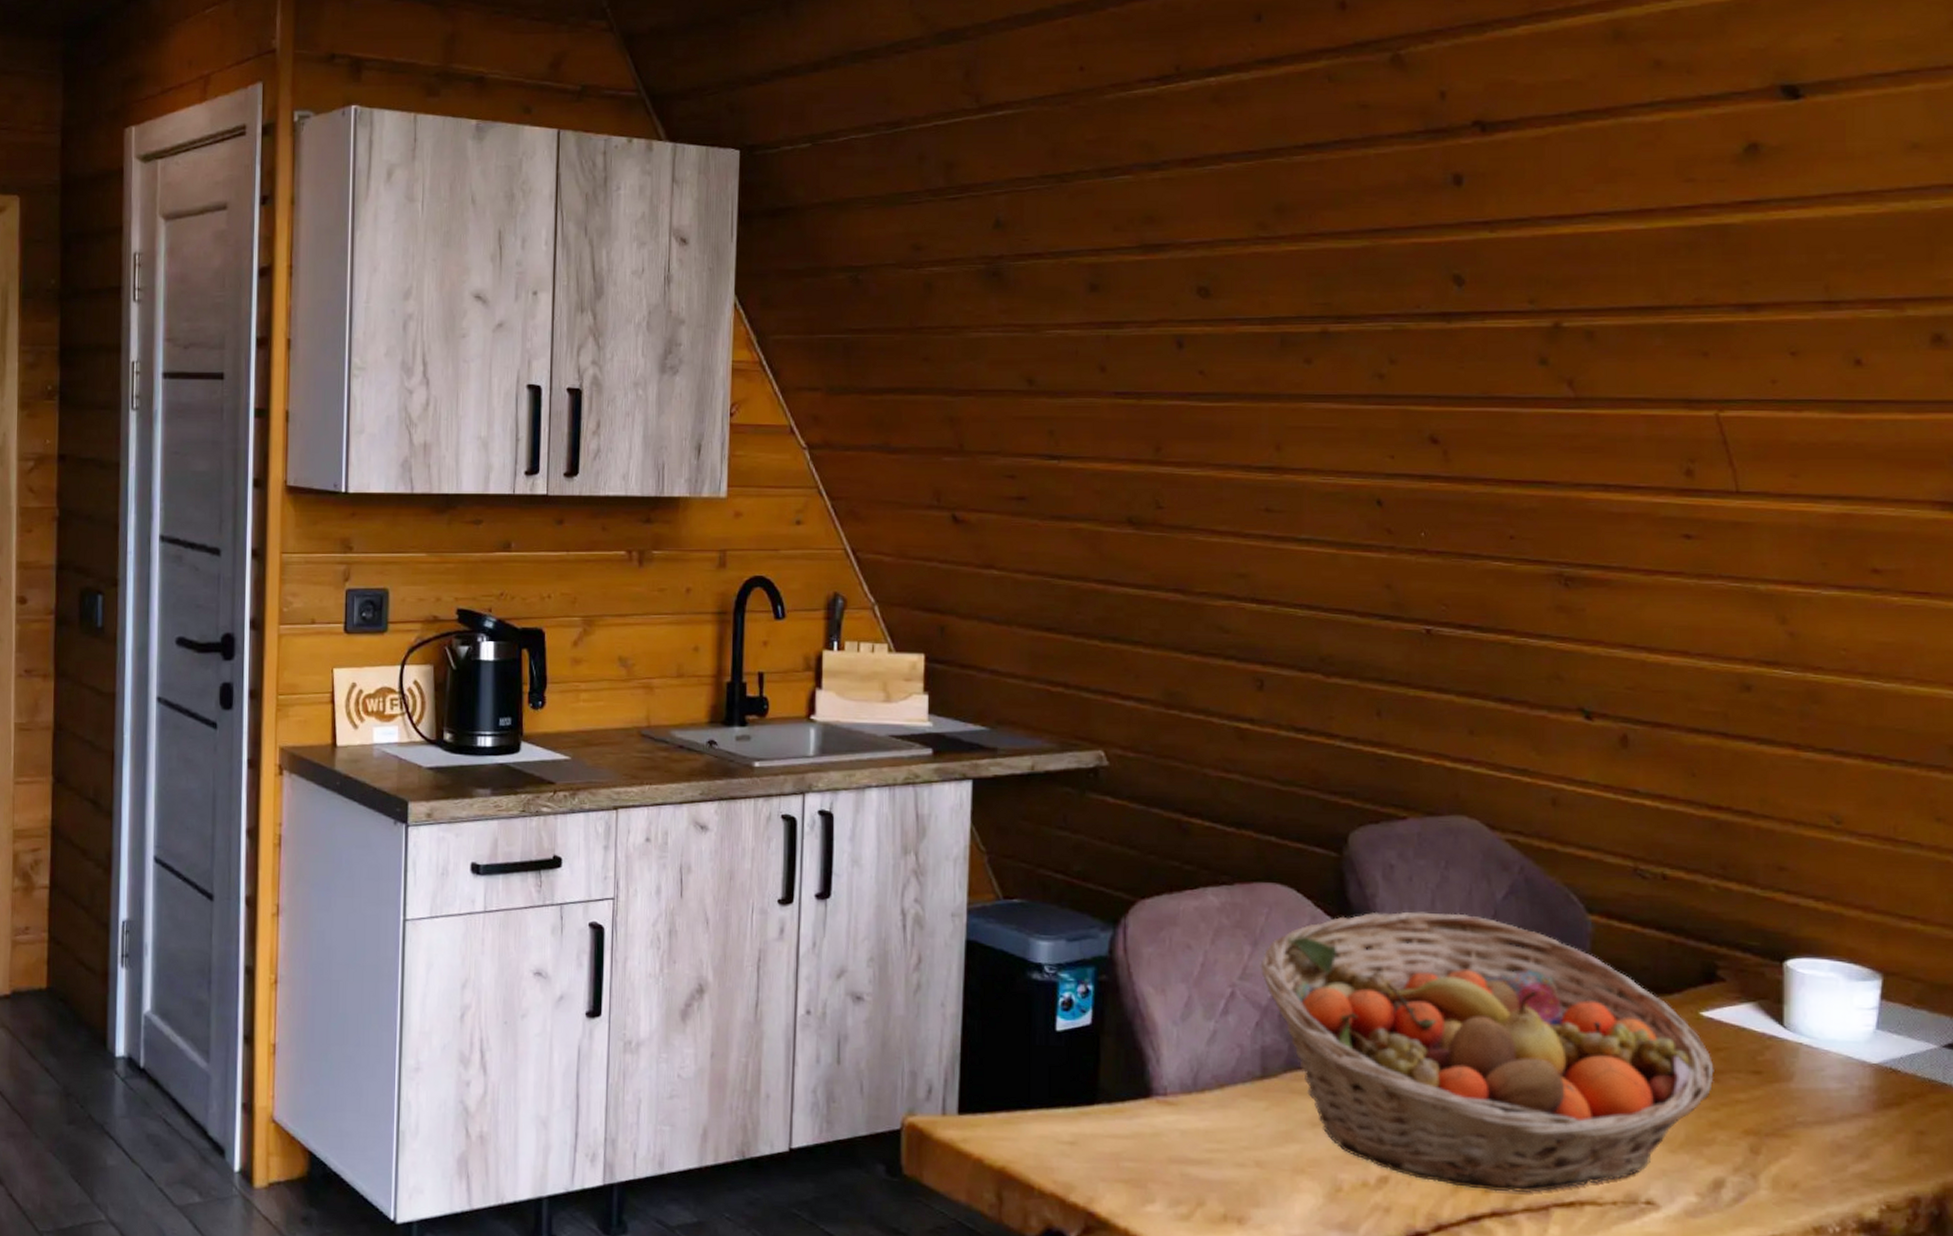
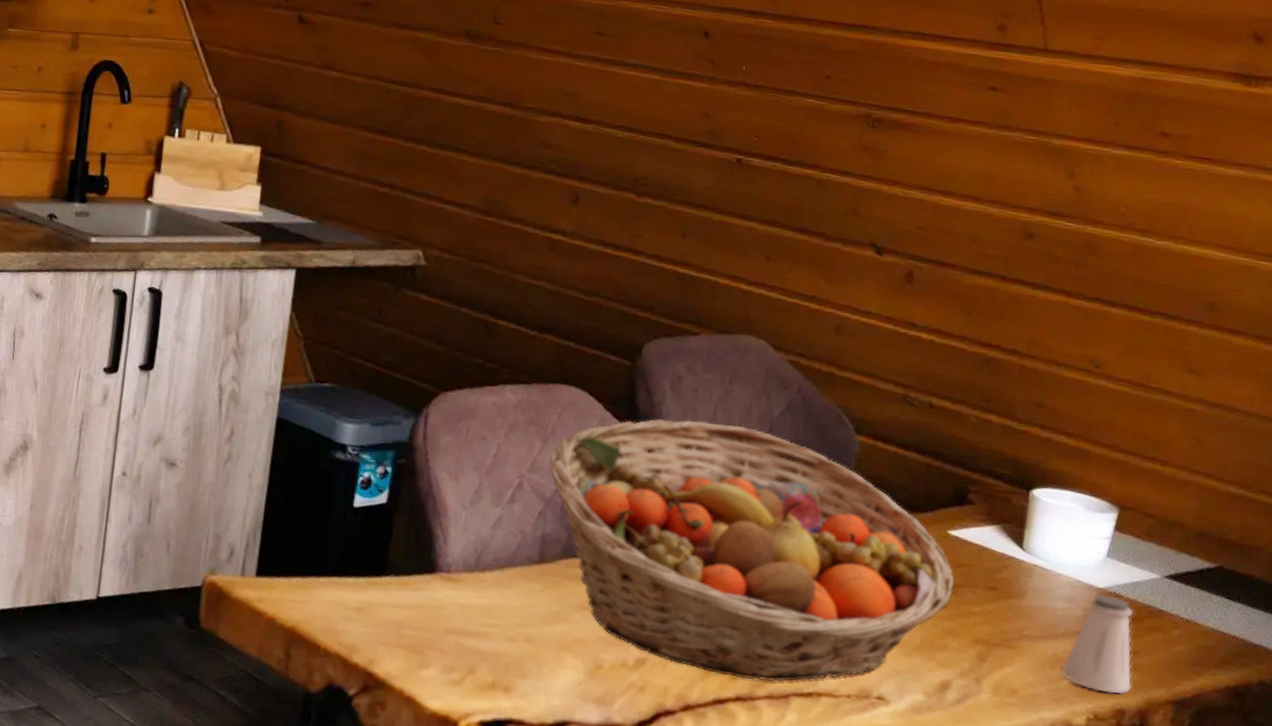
saltshaker: none [1843,1071,1924,1181] -> present [1060,594,1134,695]

